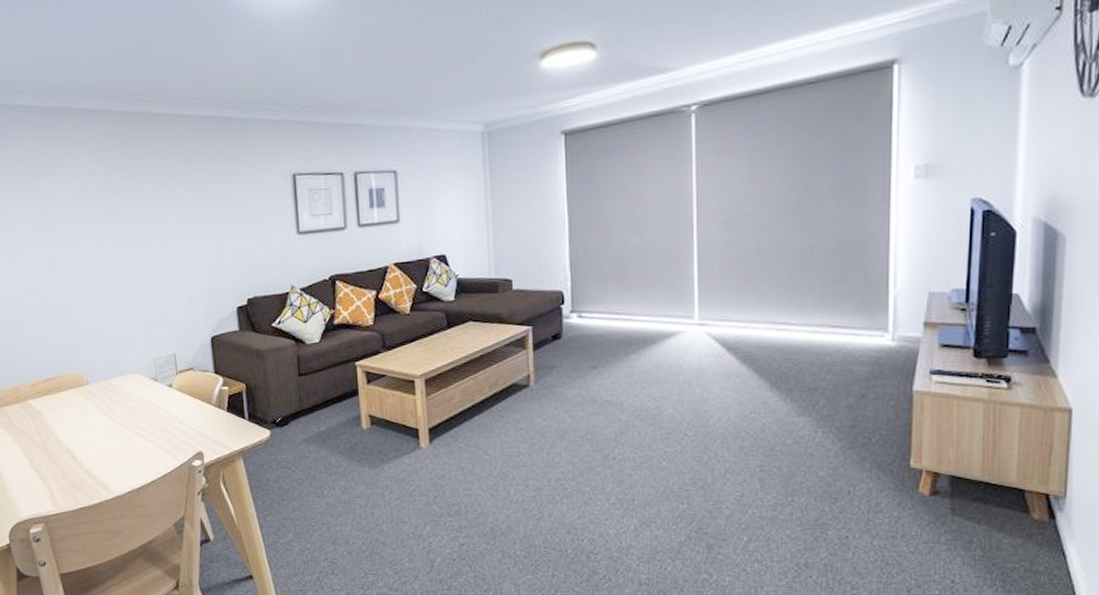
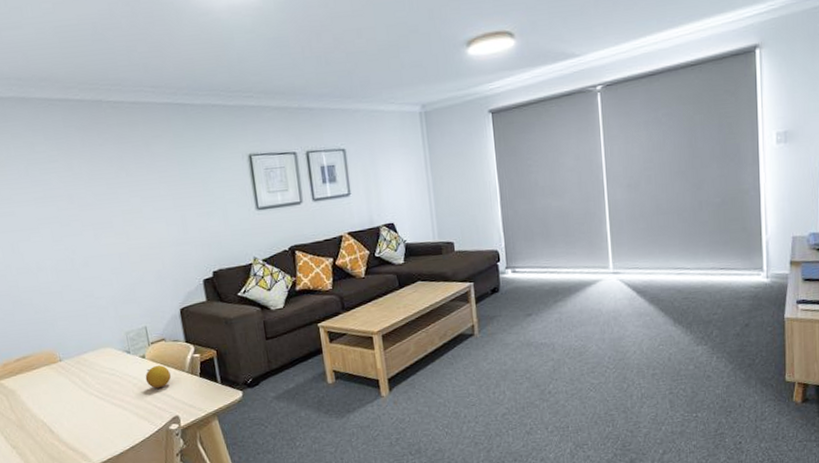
fruit: none [171,395,197,421] -> present [145,365,171,389]

